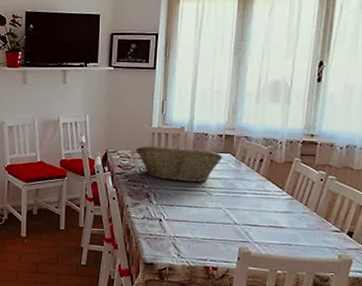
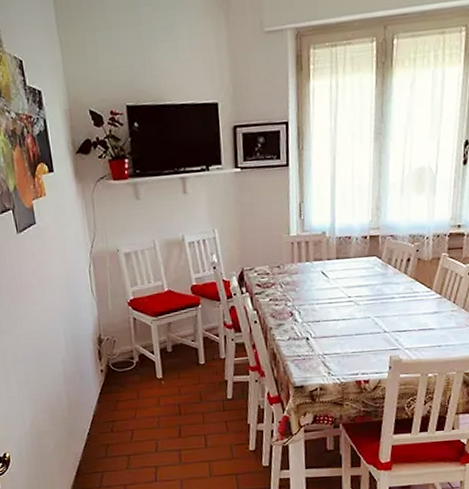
fruit basket: present [135,145,223,183] -> none [274,254,369,295]

